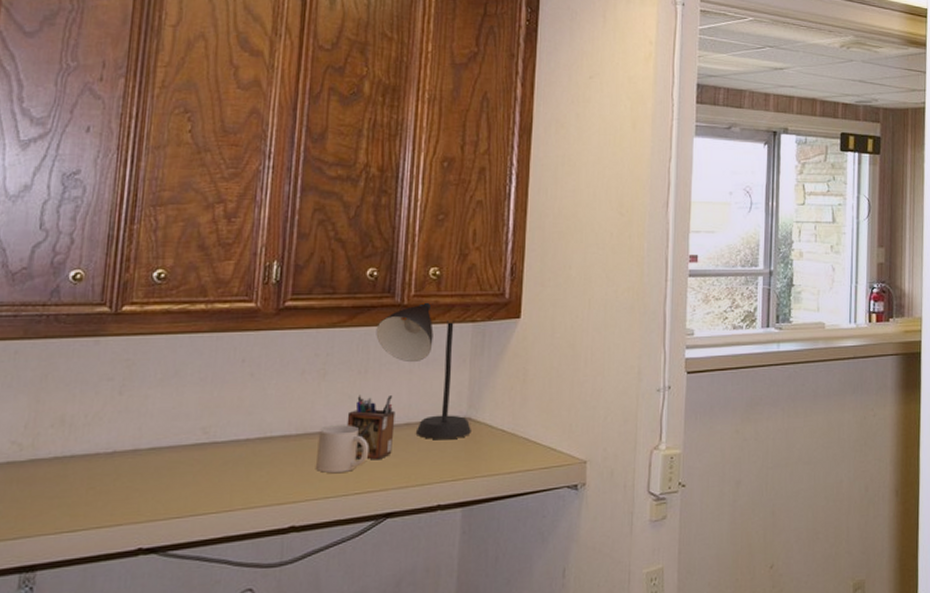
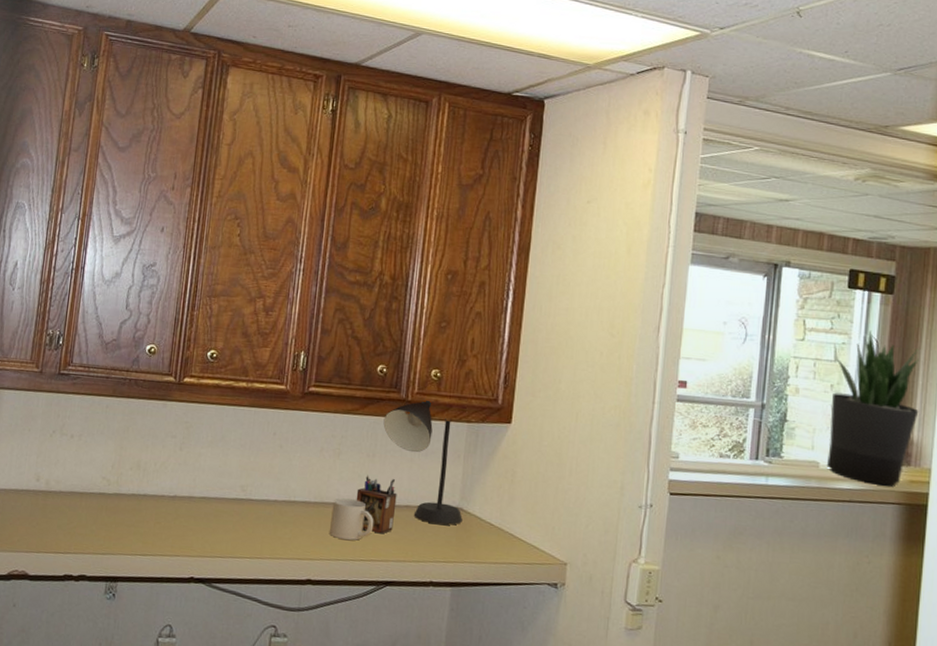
planter: none [832,190,908,339] -> present [827,330,919,486]

